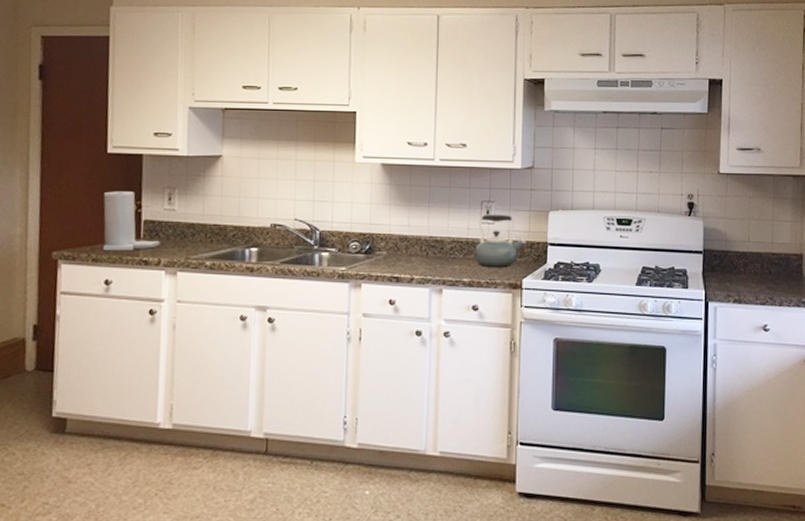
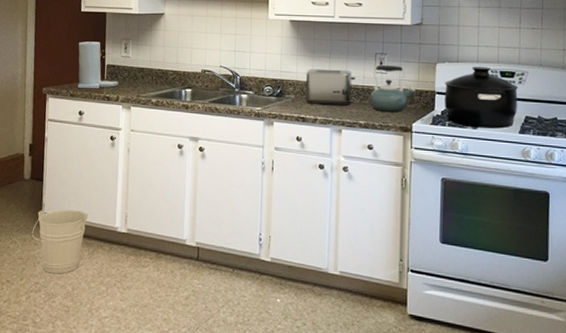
bucket: none [37,405,119,490] -> present [31,209,89,274]
toaster: none [399,220,459,261] -> present [305,69,356,105]
saucepan: none [557,214,635,281] -> present [444,67,518,129]

